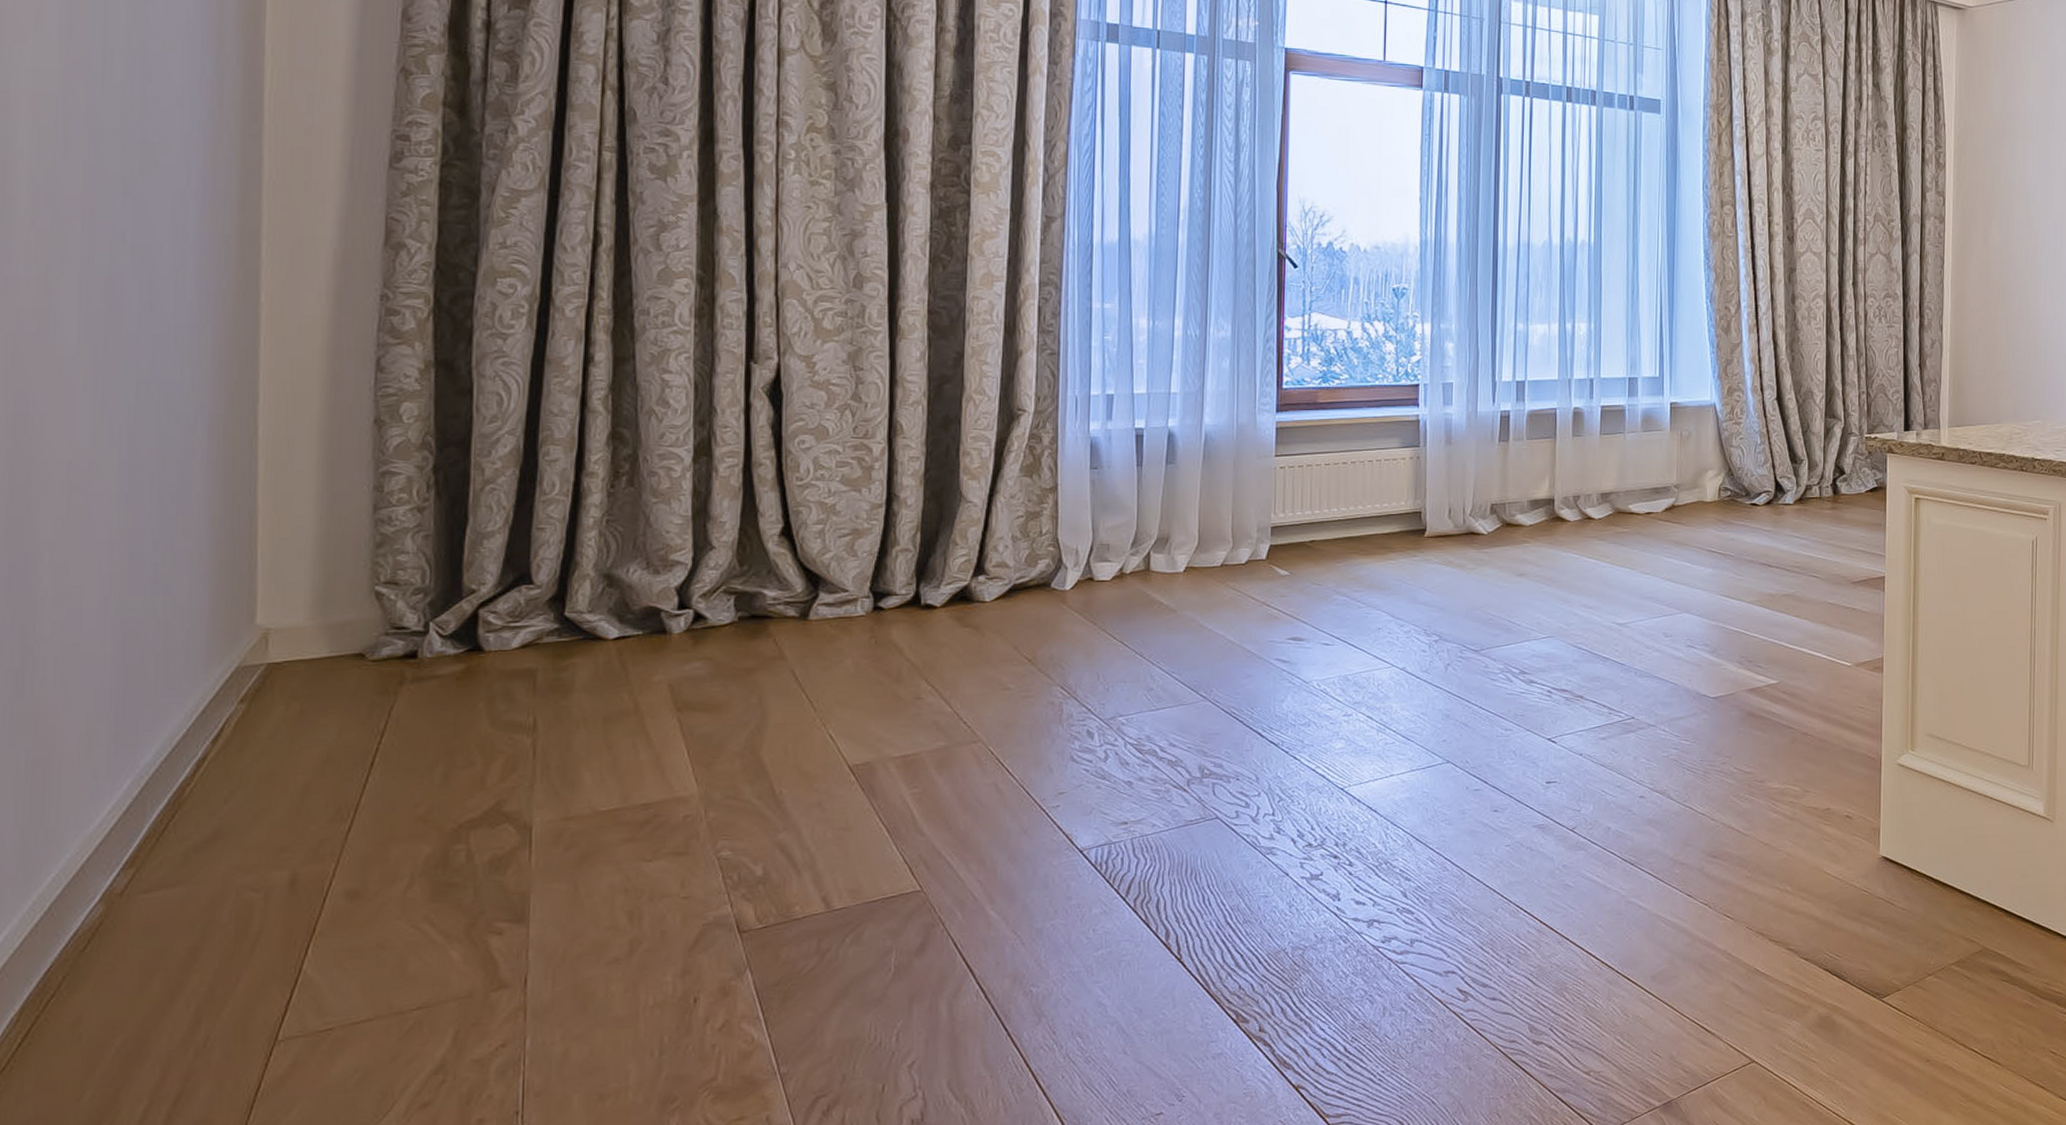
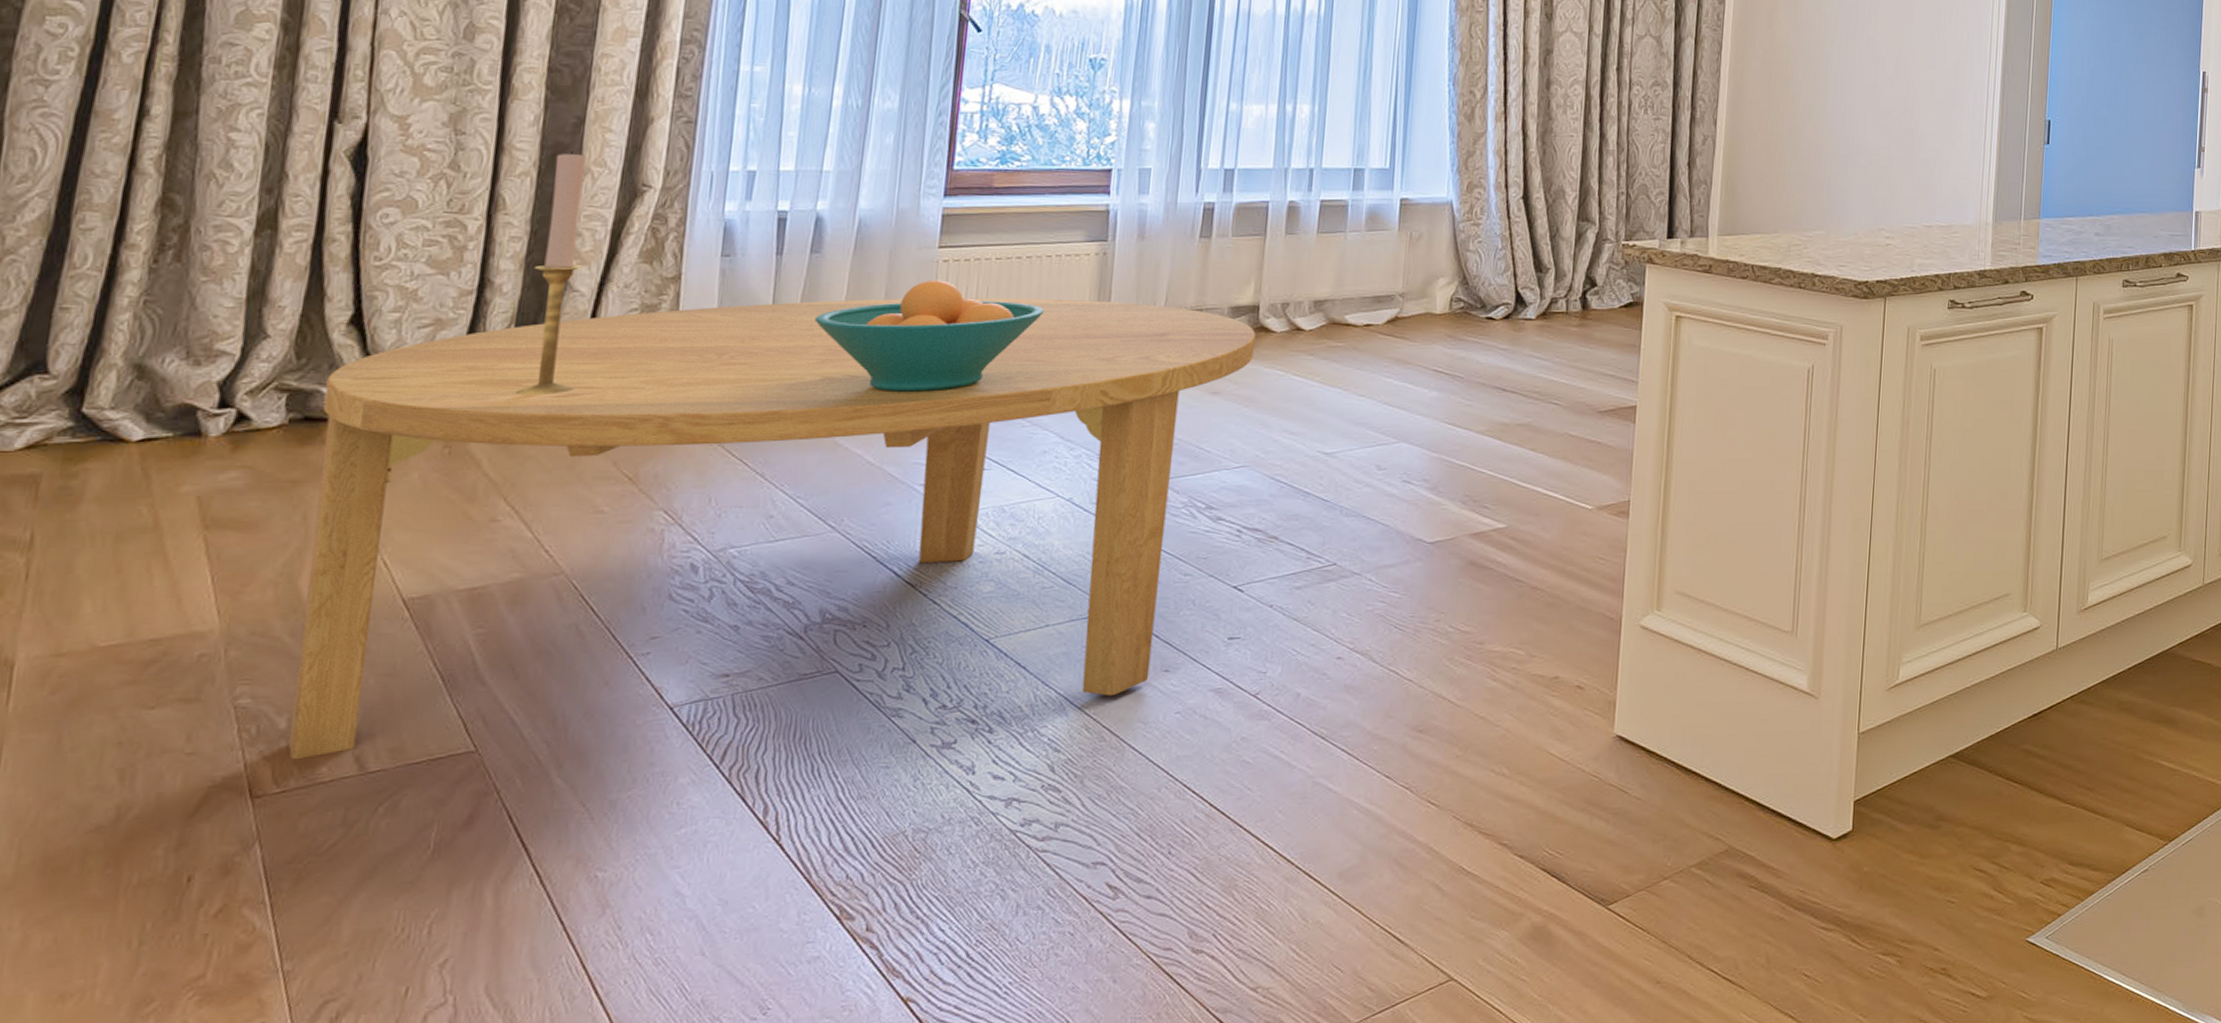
dining table: none [765,498,1552,901] -> present [288,297,1256,760]
candlestick: none [925,382,976,592] -> present [514,151,587,396]
fruit bowl: none [1174,484,1370,581] -> present [814,279,1044,392]

